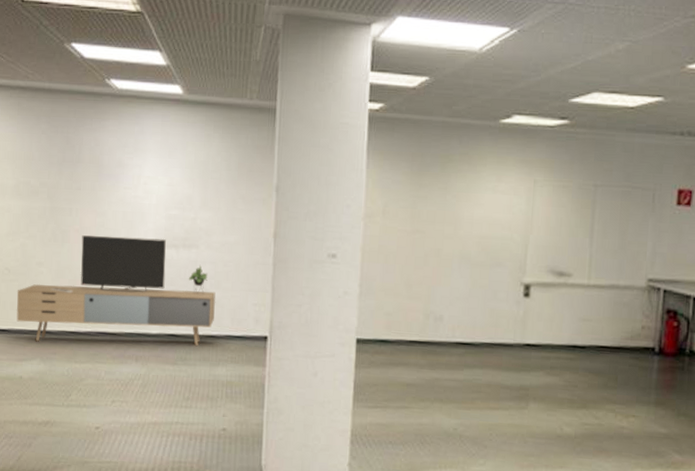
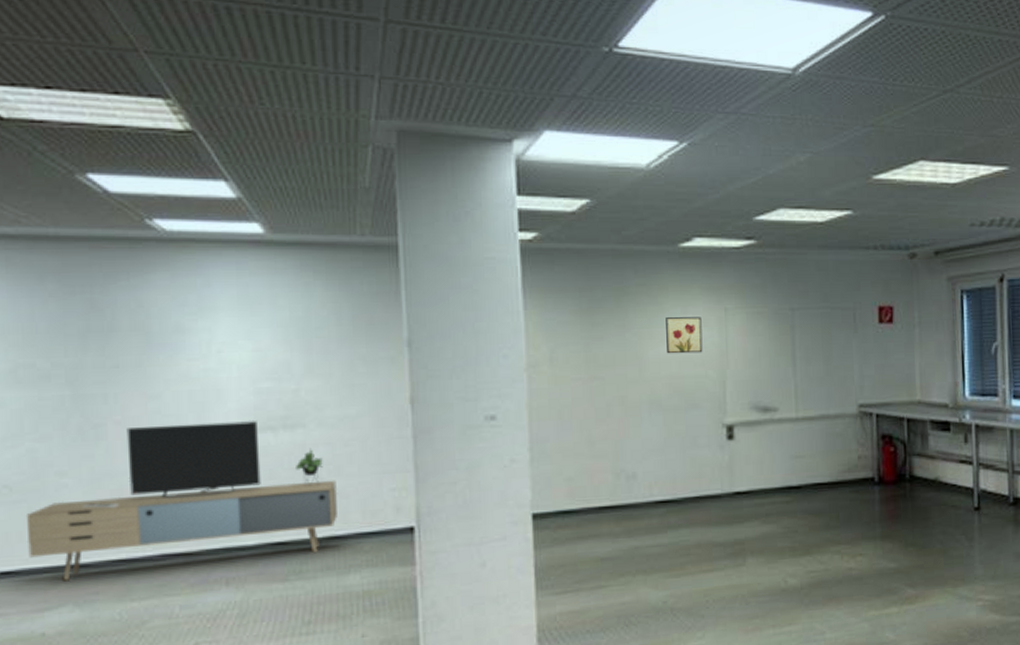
wall art: none [480,184,513,218] -> present [666,317,703,354]

